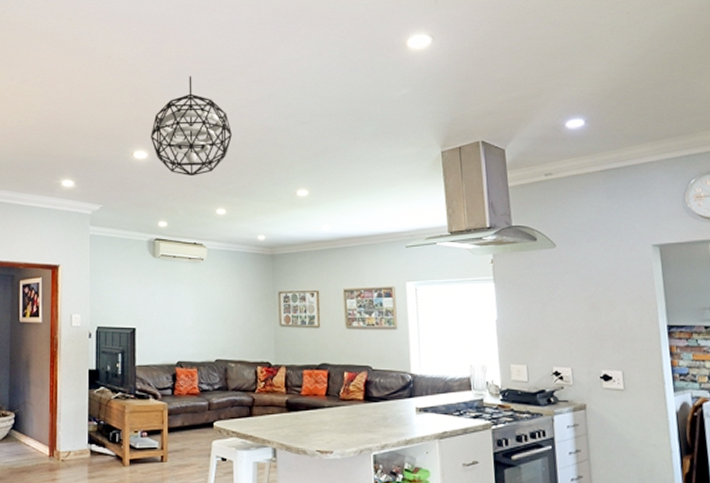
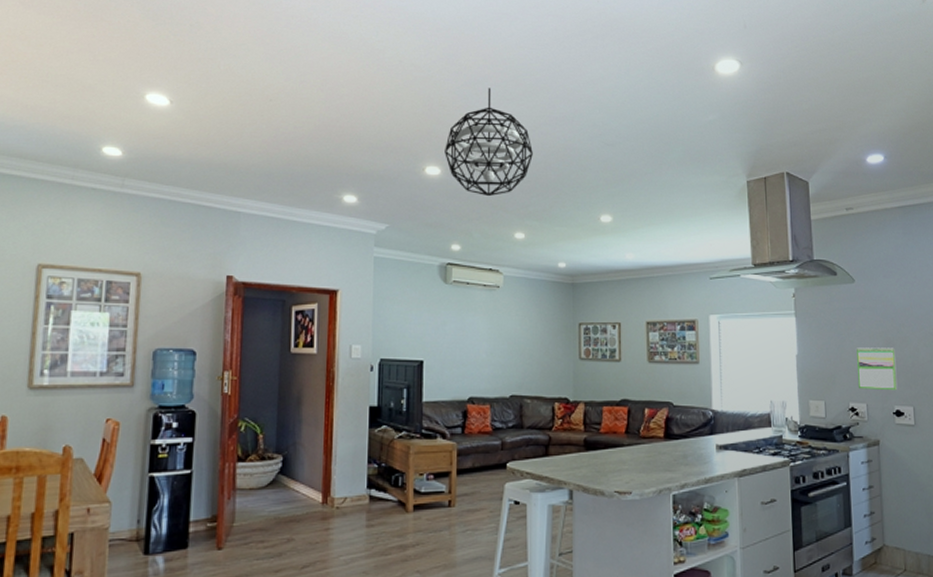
calendar: none [559,311,605,355] -> present [857,347,898,391]

